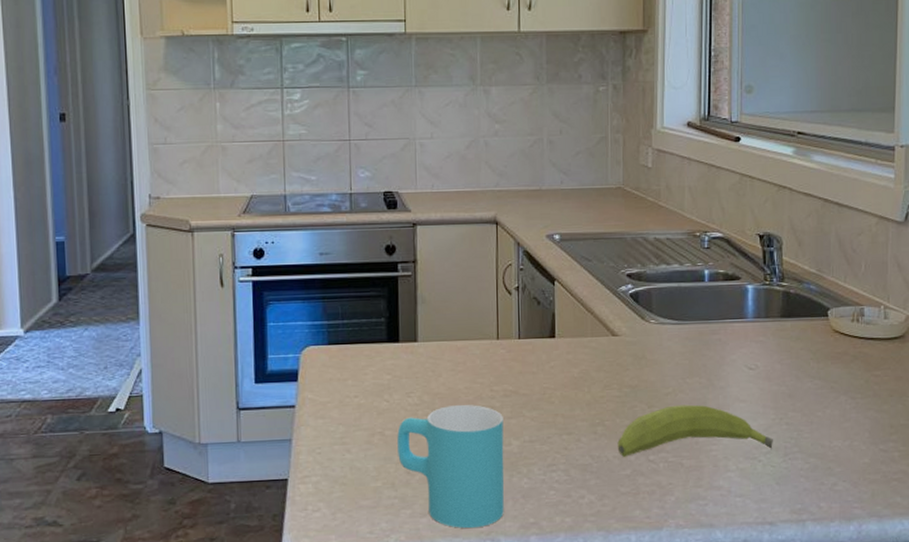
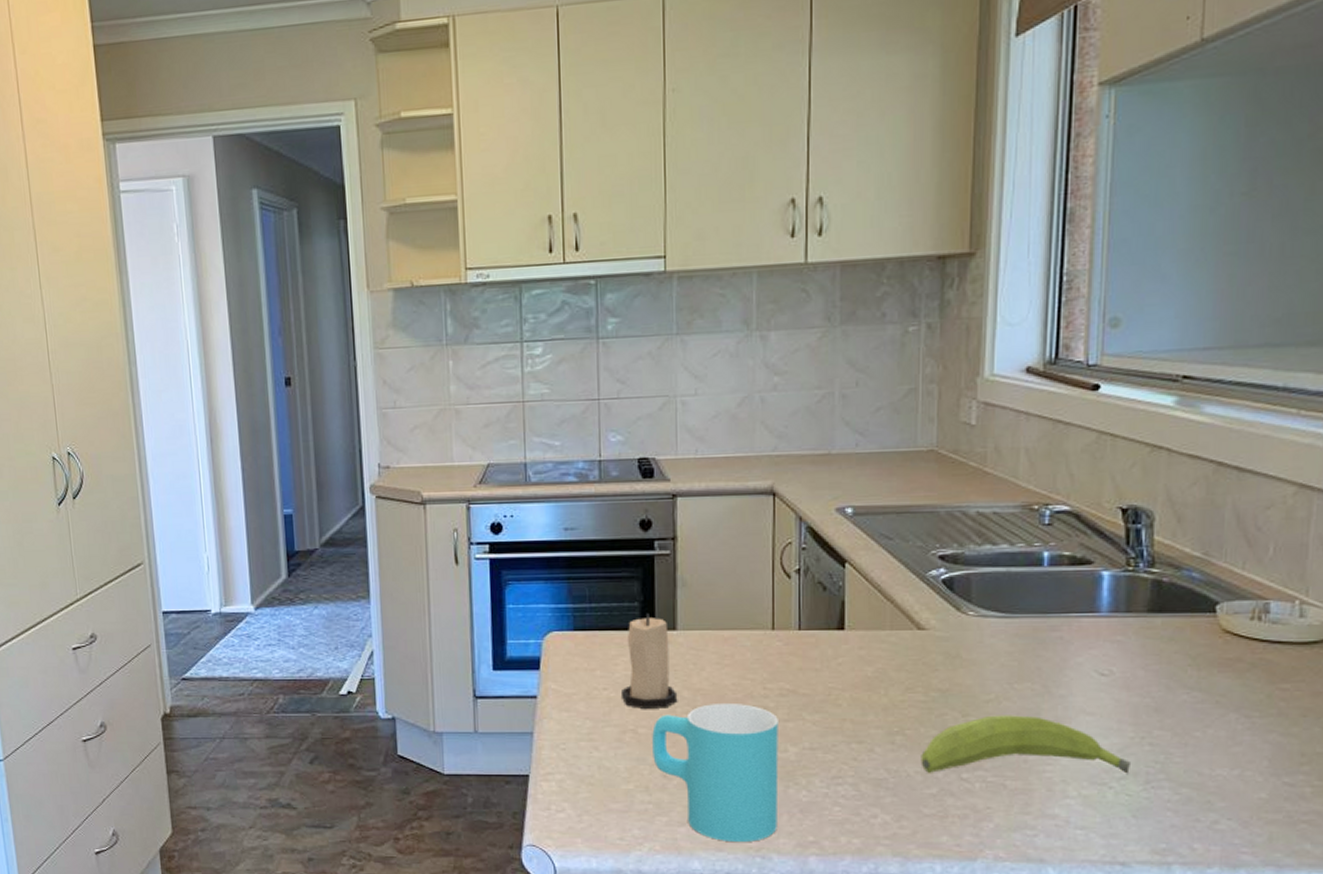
candle: none [371,328,419,413] -> present [622,613,678,709]

